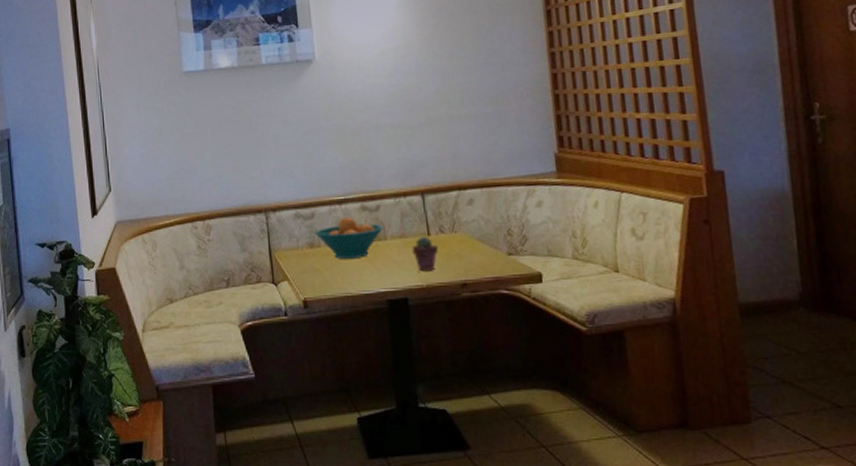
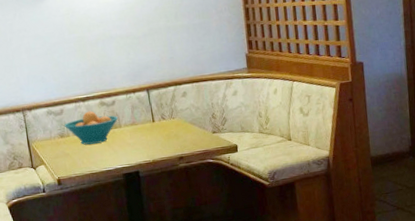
potted succulent: present [411,236,439,272] -> none [140,122,162,150]

